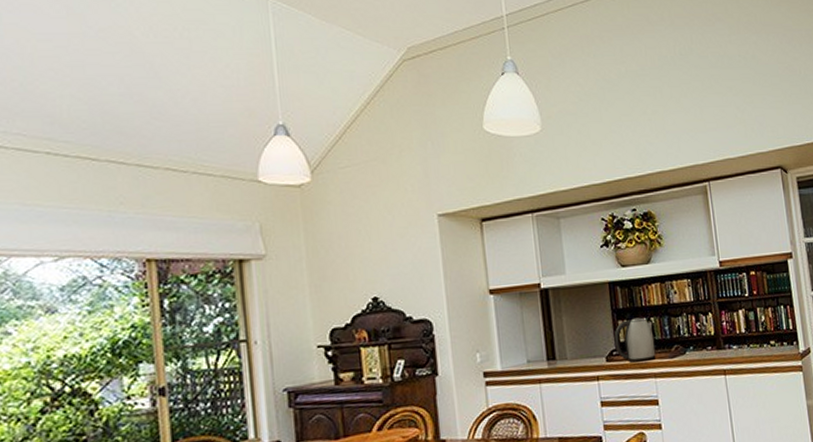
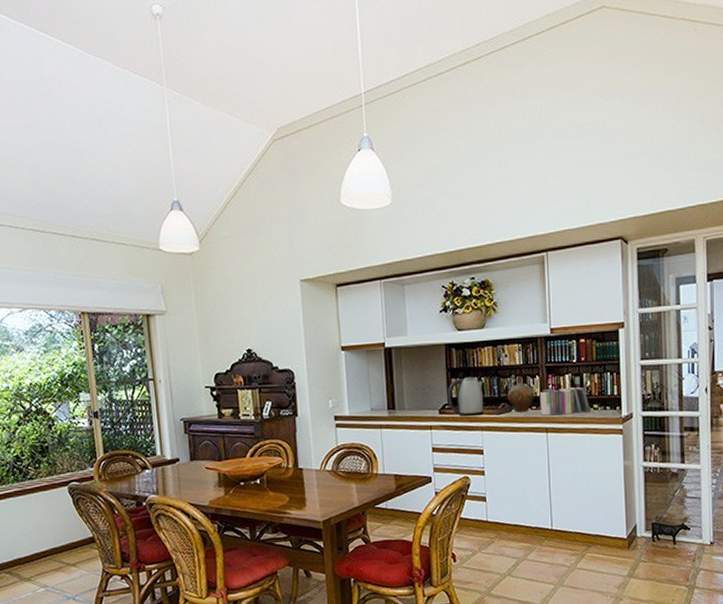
ceramic jug: none [678,314,709,355] -> present [507,376,535,413]
books: none [714,323,768,356] -> present [539,387,591,416]

